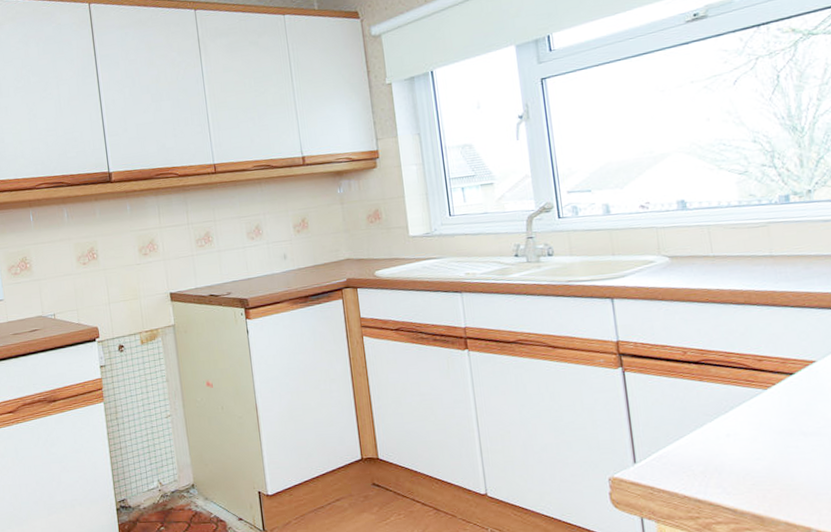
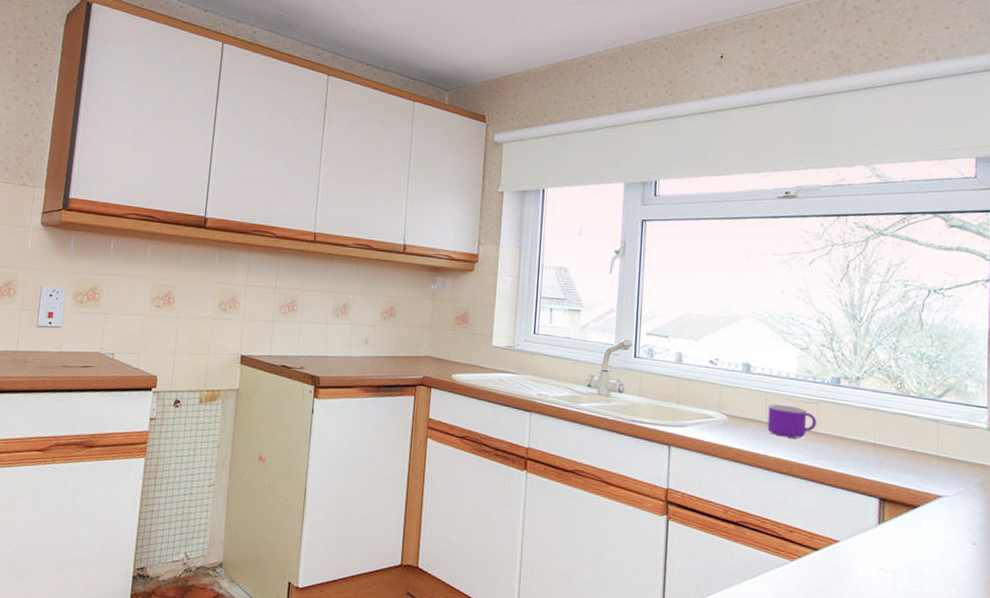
mug: none [713,233,771,267] -> present [767,403,817,439]

